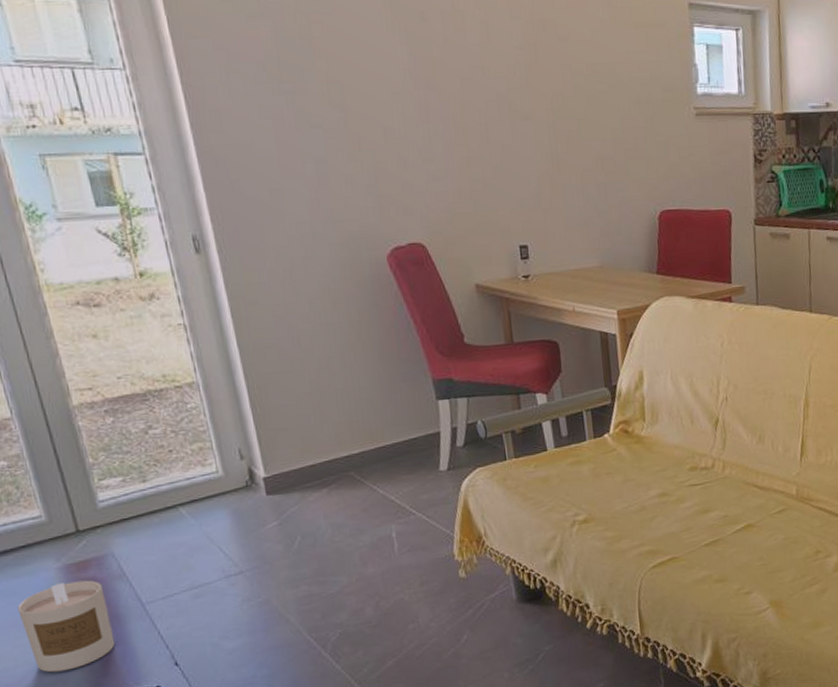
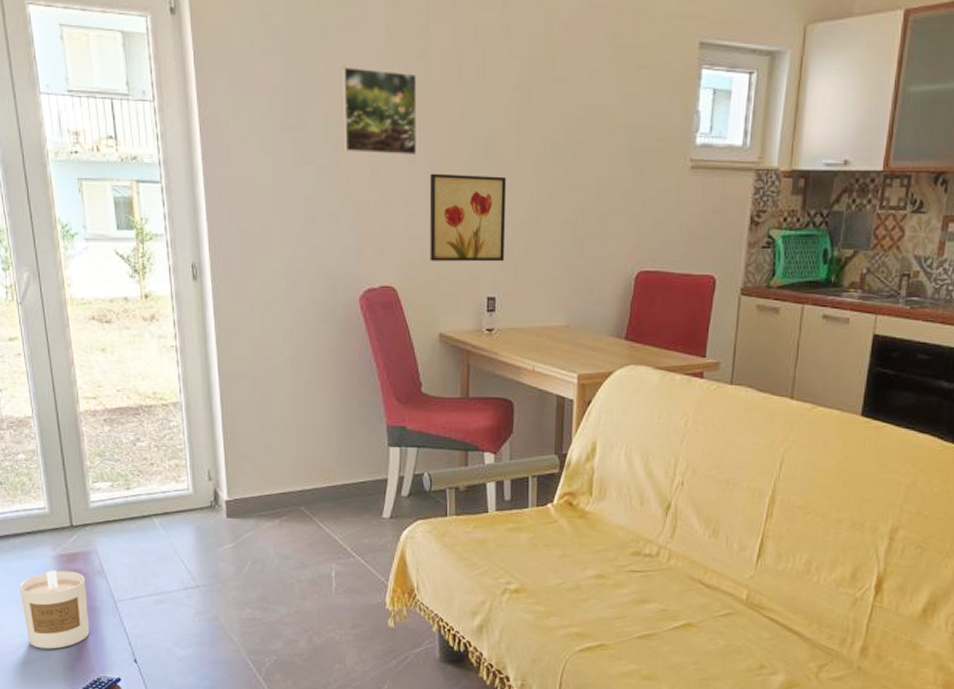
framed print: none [337,29,430,116] -> present [340,66,418,156]
wall art: none [445,130,532,216] -> present [429,173,507,262]

